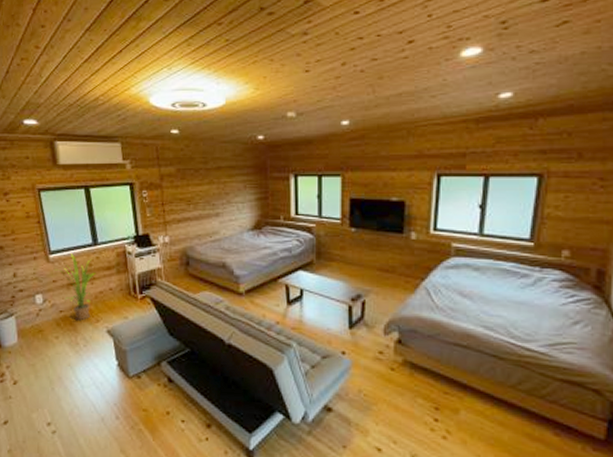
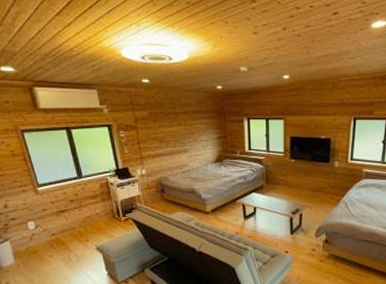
house plant: present [54,253,96,321] -> none [44,186,83,242]

